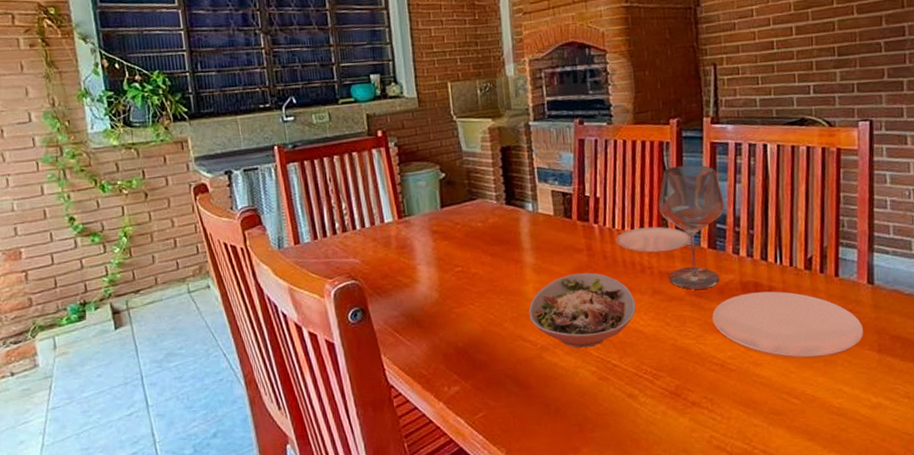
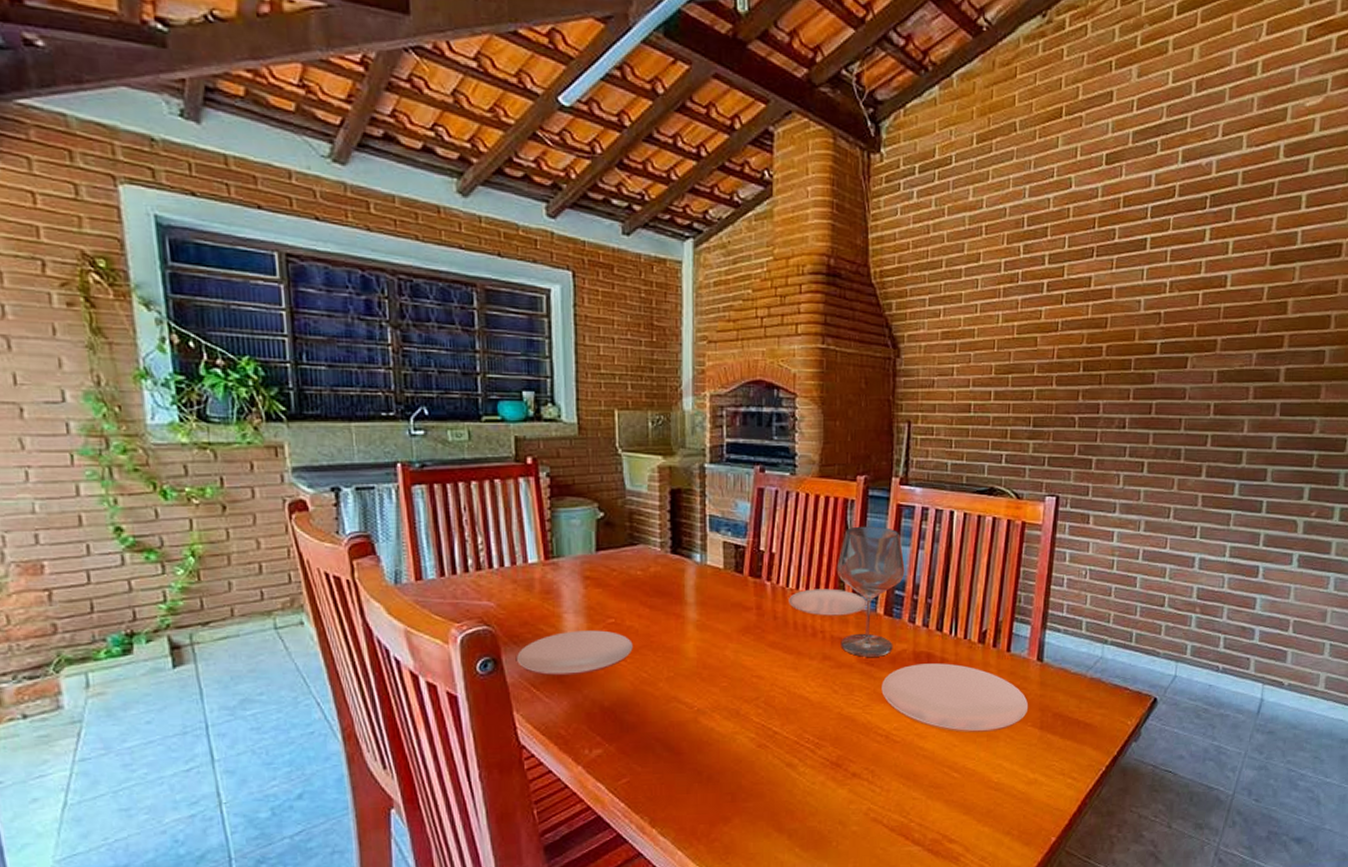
plate: none [381,278,479,322] -> present [517,630,633,676]
salad: present [528,272,636,349] -> none [687,633,803,713]

